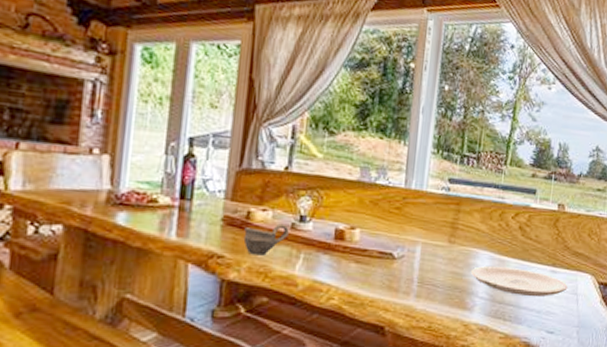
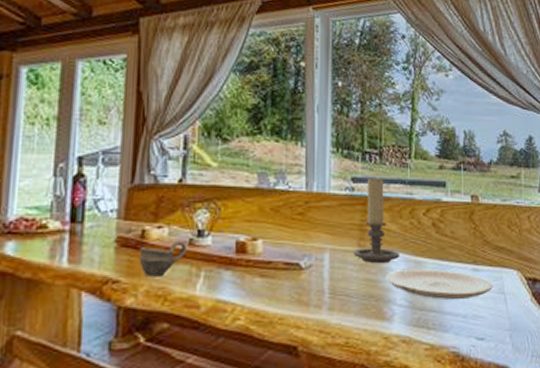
candle holder: none [443,180,487,260] -> present [353,178,401,264]

